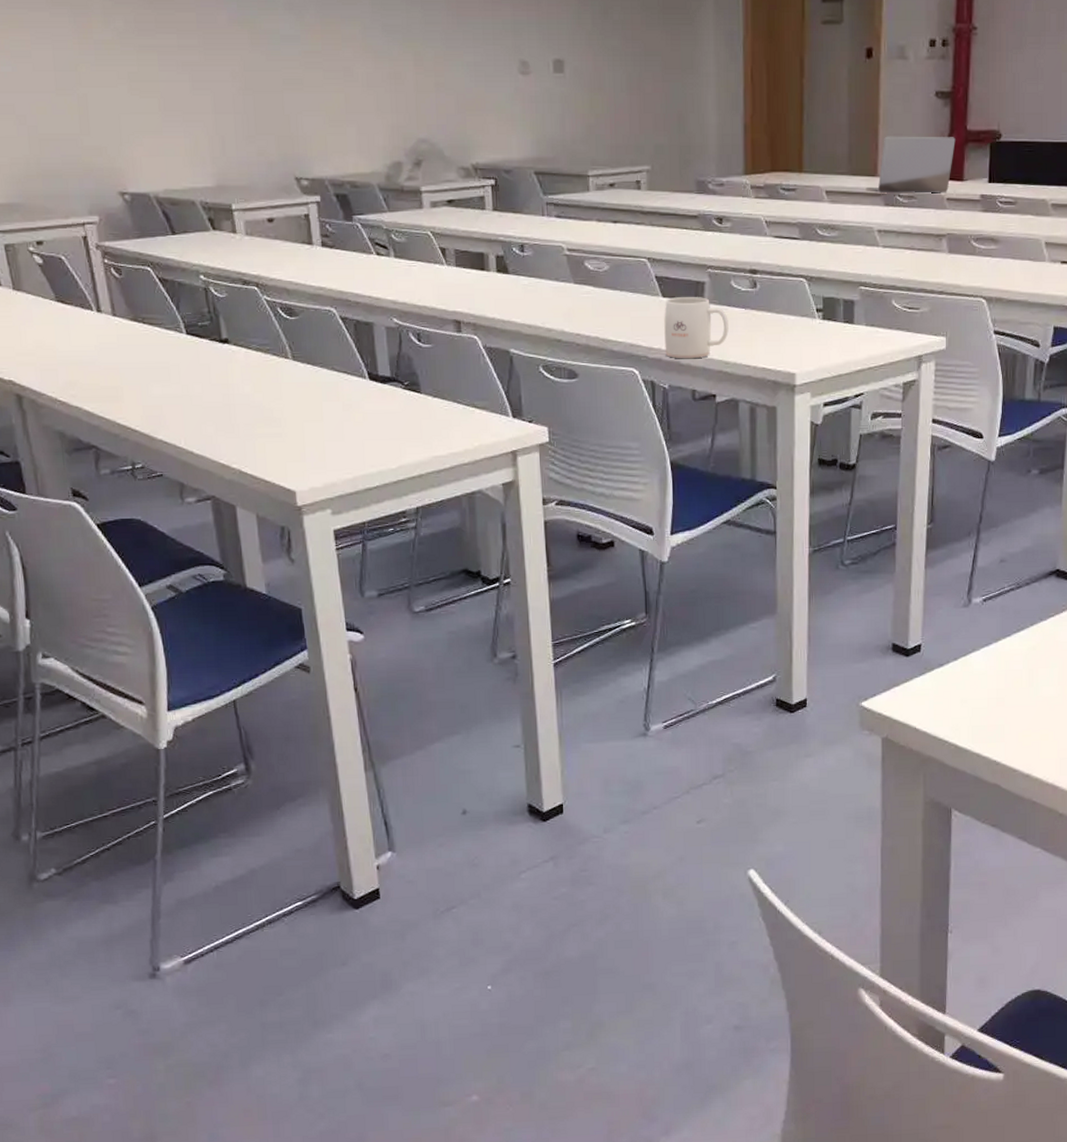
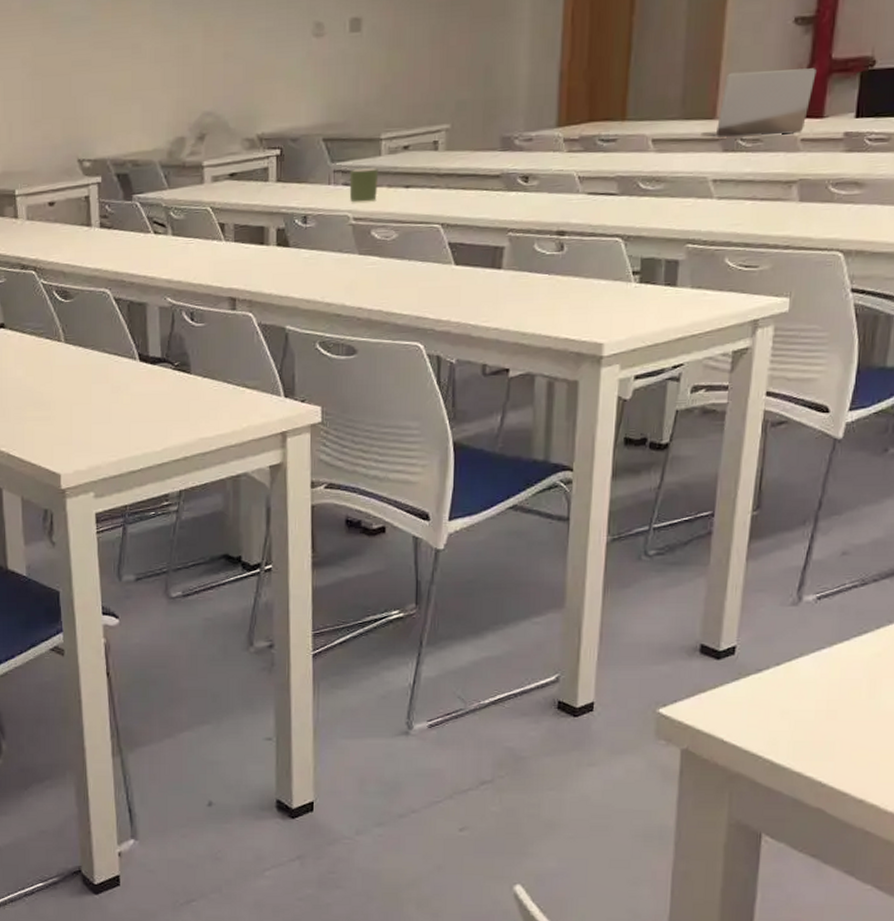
mug: none [561,202,588,236] -> present [349,168,379,204]
mug: present [664,297,729,359] -> none [454,263,529,331]

